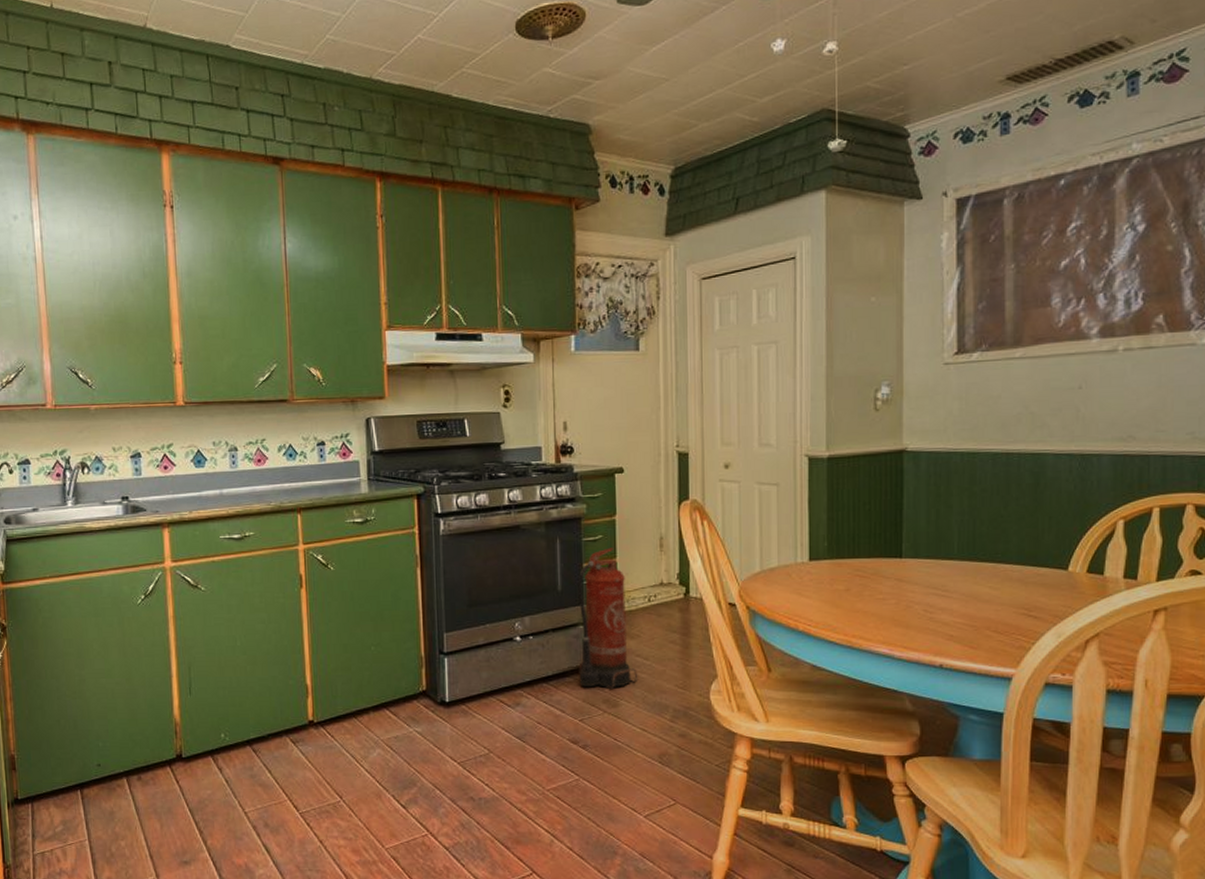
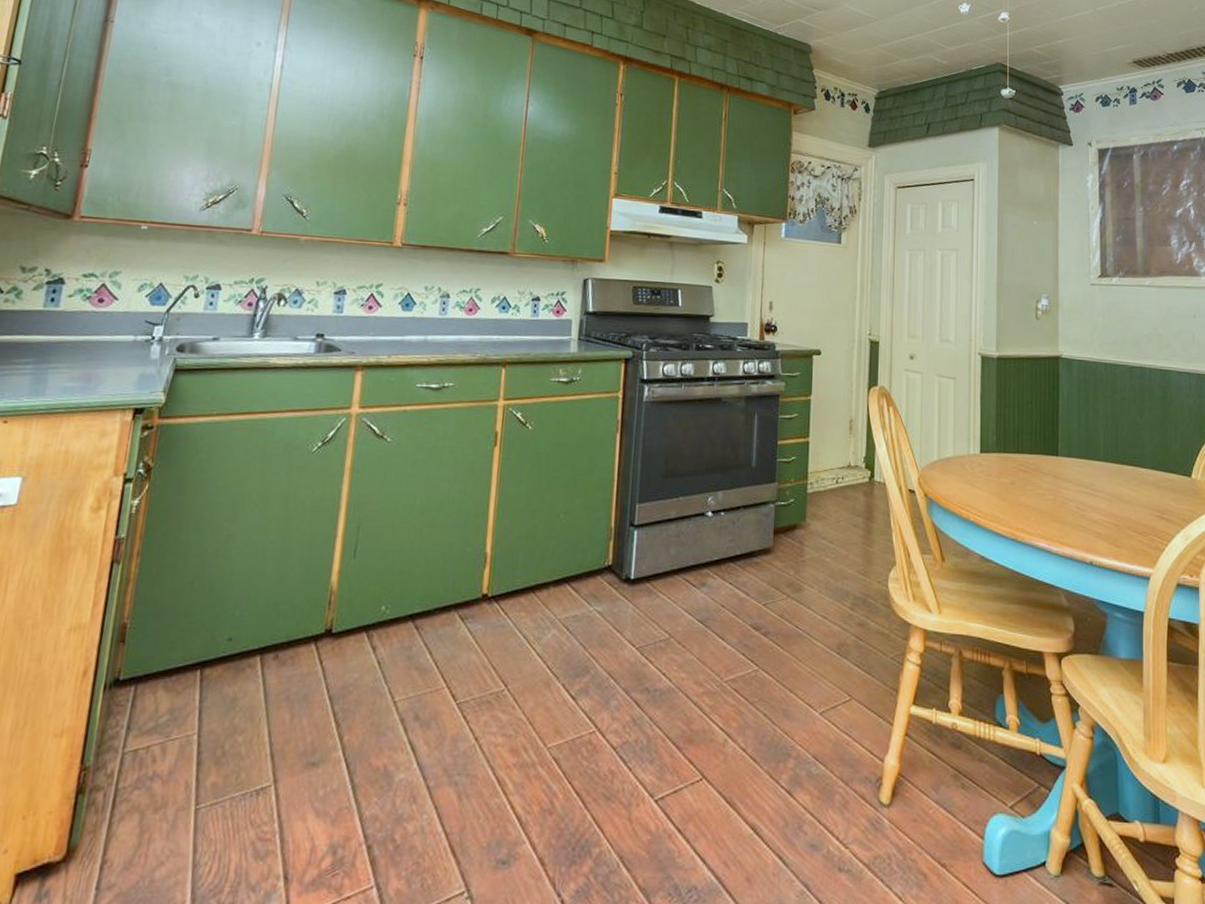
fire extinguisher: present [578,547,638,689] -> none [765,426,823,572]

